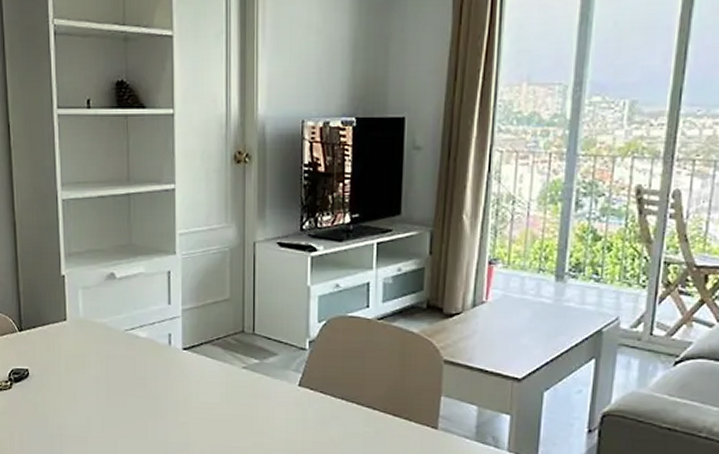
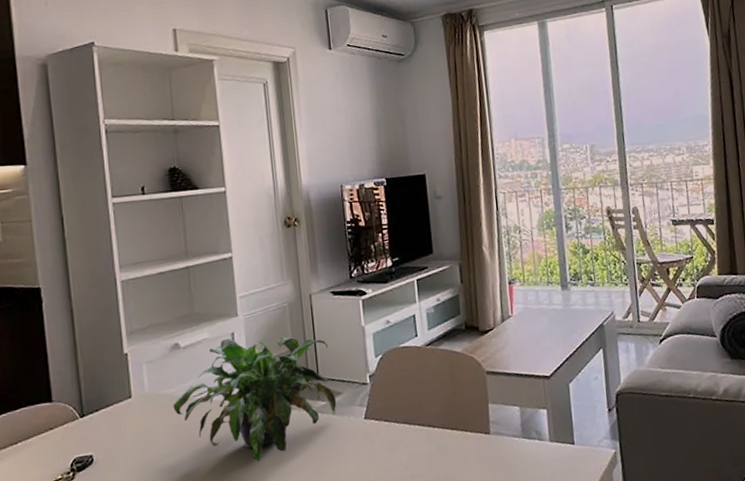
potted plant: none [105,277,271,408] -> present [173,336,337,462]

